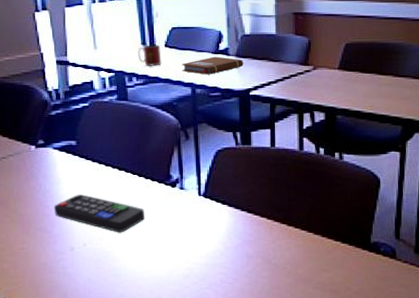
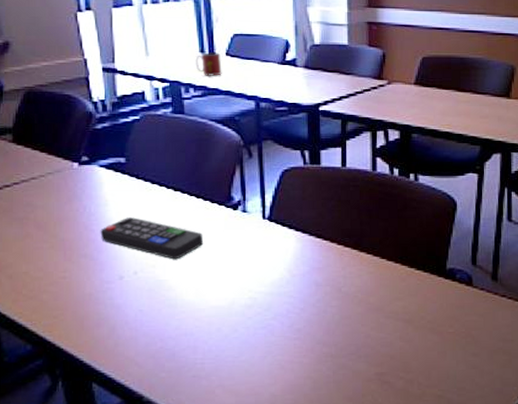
notebook: present [182,56,243,75] -> none [245,67,312,87]

